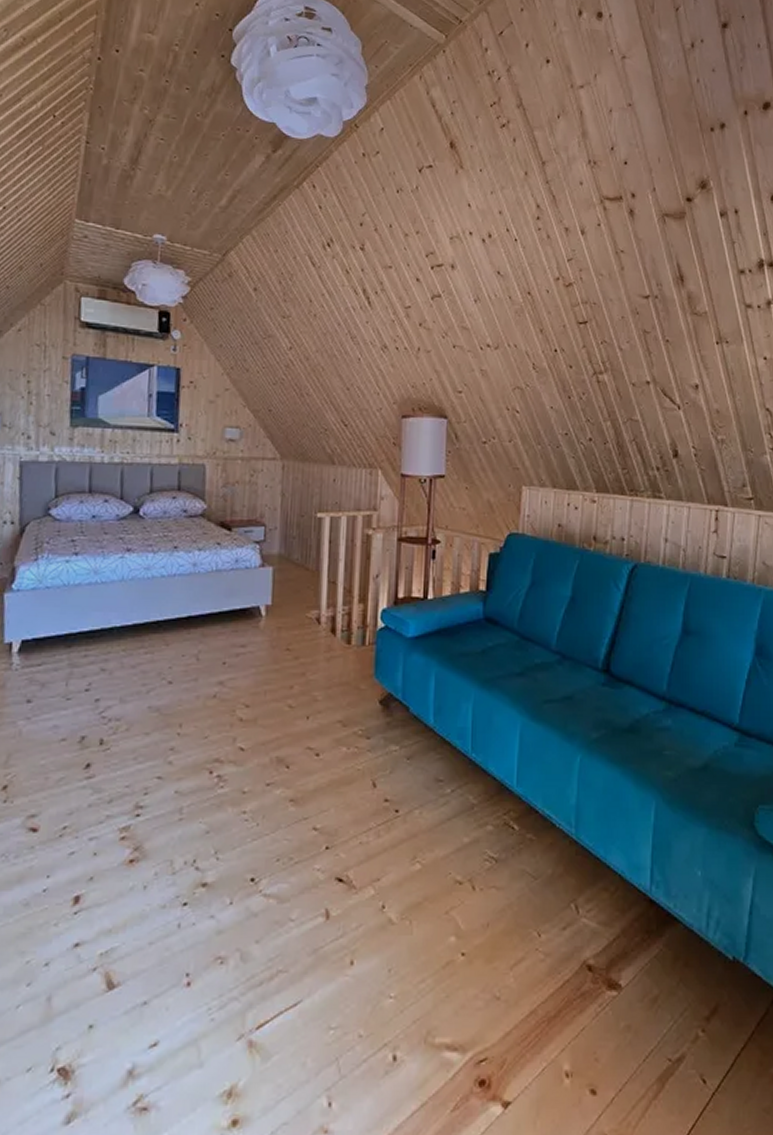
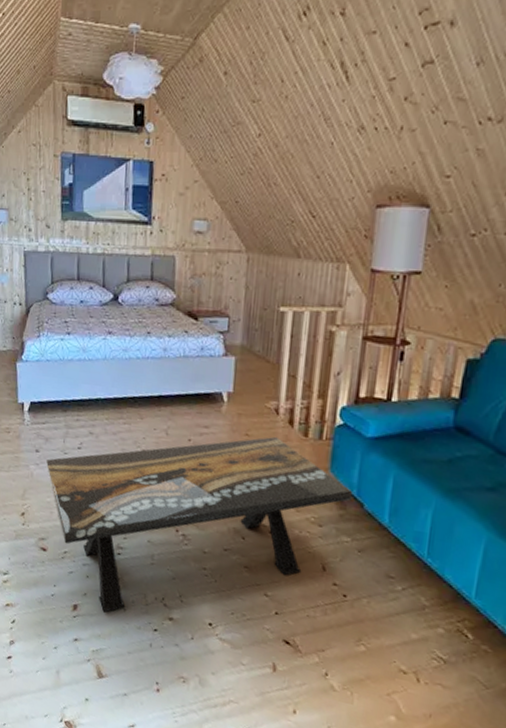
coffee table: none [40,647,397,897] -> present [45,436,352,613]

